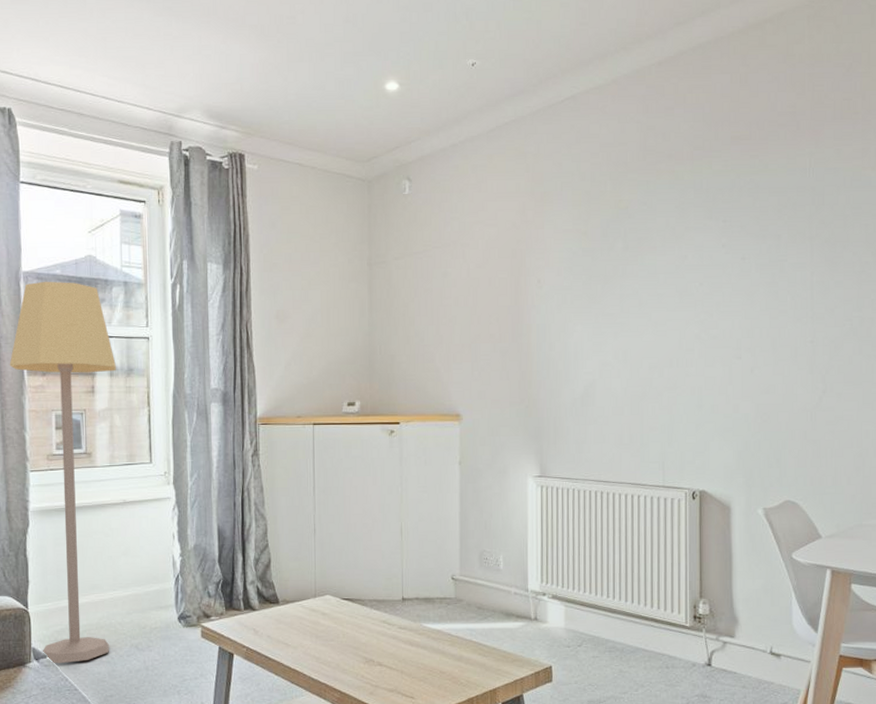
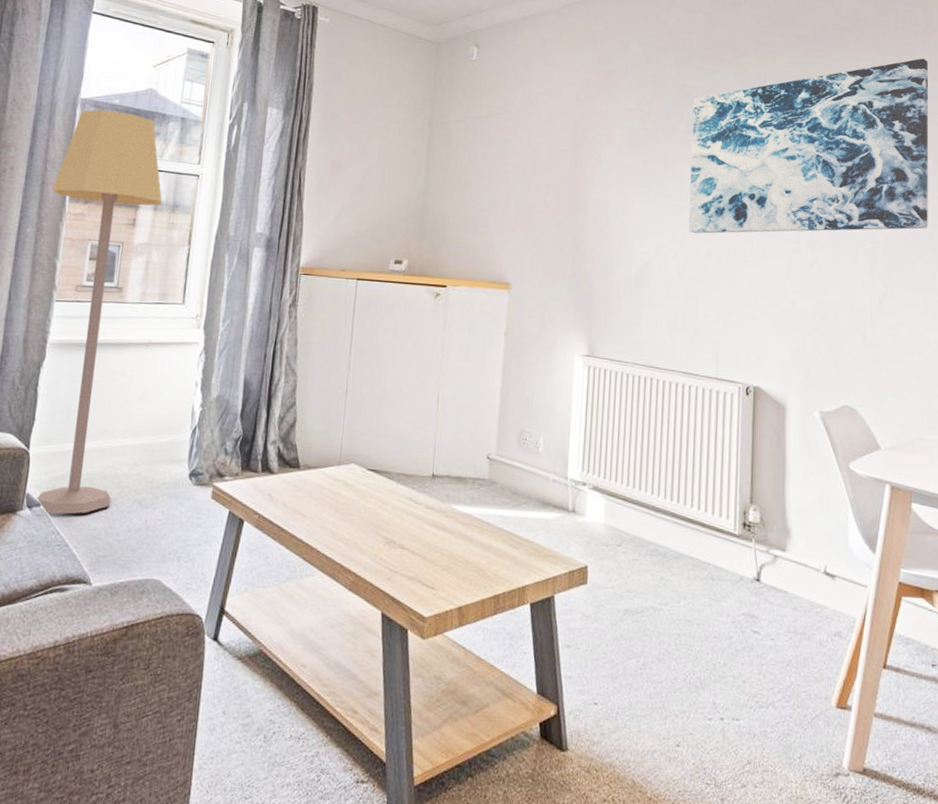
wall art: none [629,148,867,349] -> present [689,58,928,234]

